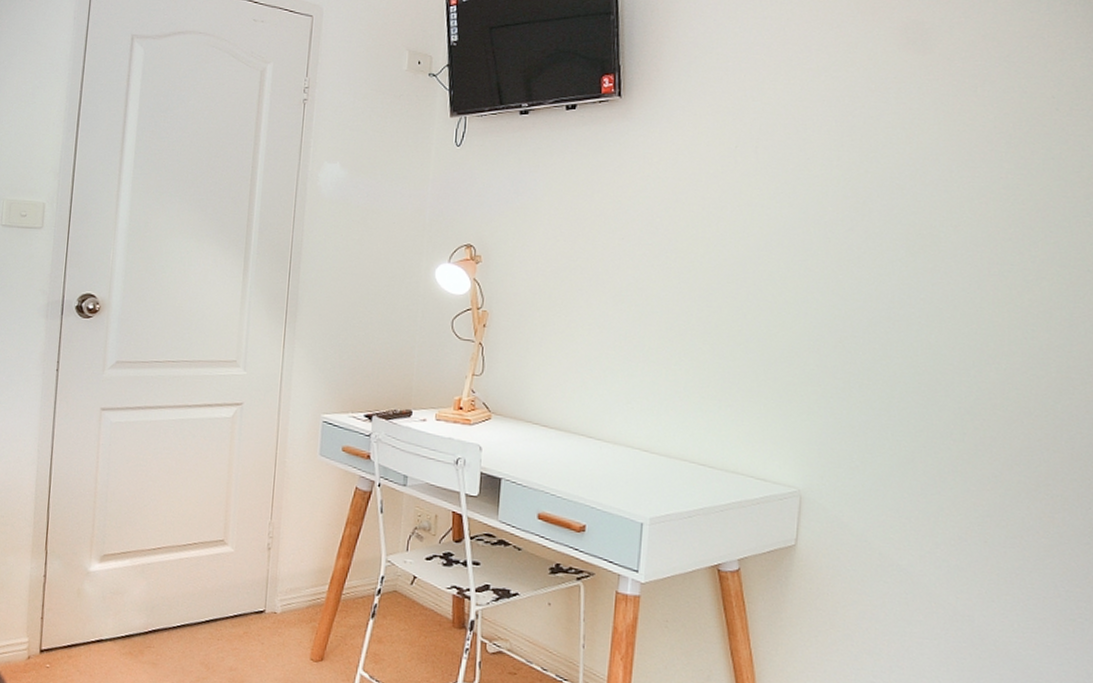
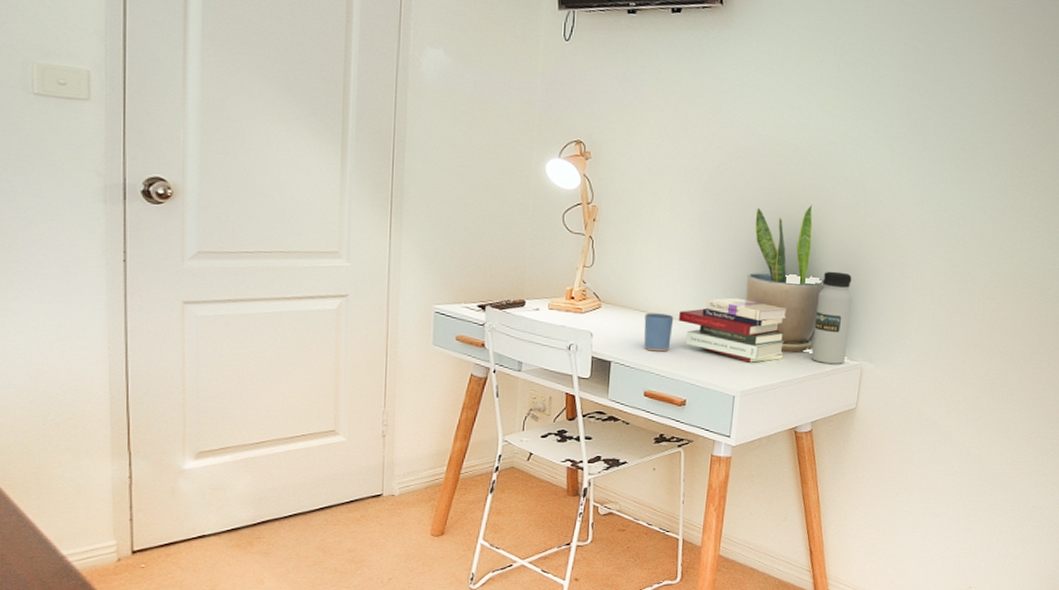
mug: none [537,425,571,470] -> present [644,313,674,352]
books: none [575,409,704,485] -> present [678,297,788,363]
potted plant: none [652,305,748,475] -> present [745,205,824,353]
water bottle: none [735,379,785,491] -> present [811,271,853,364]

